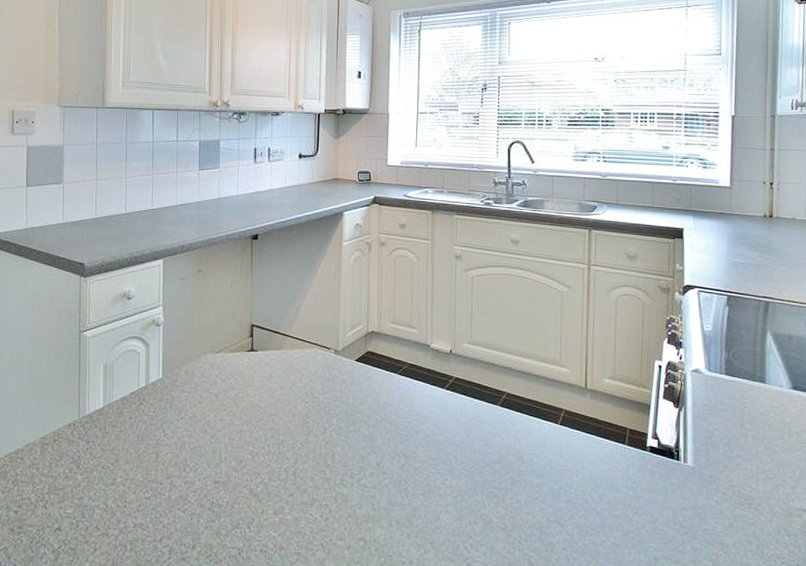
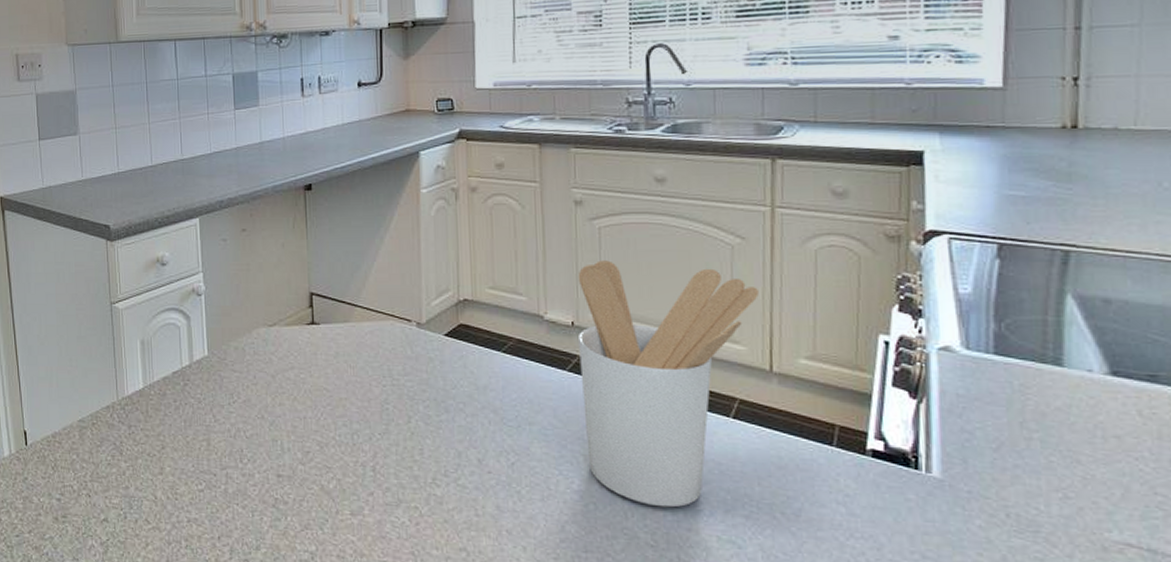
utensil holder: none [455,302,579,497] -> present [577,260,759,508]

